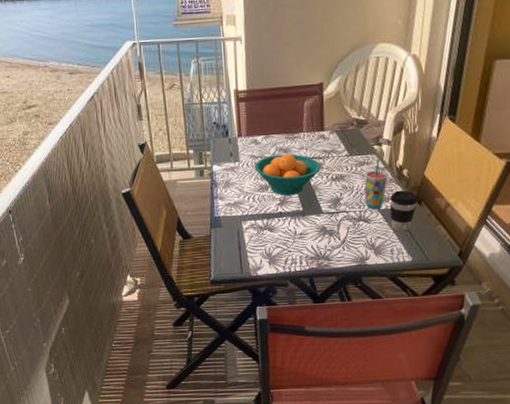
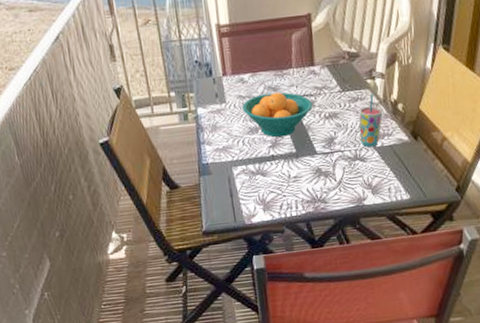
coffee cup: present [390,190,418,232] -> none [385,125,414,170]

